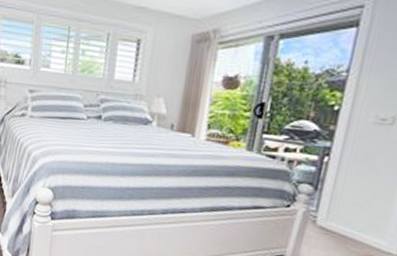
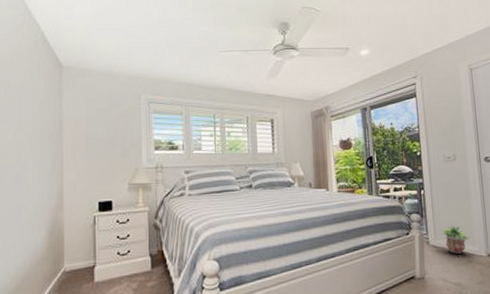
potted plant: none [339,208,379,244] -> present [442,225,469,254]

